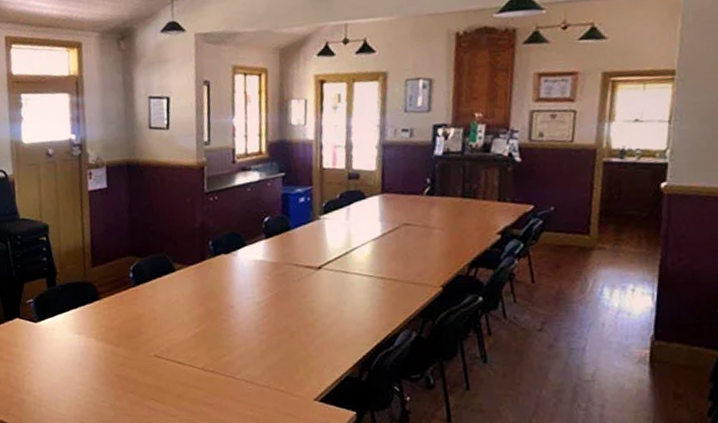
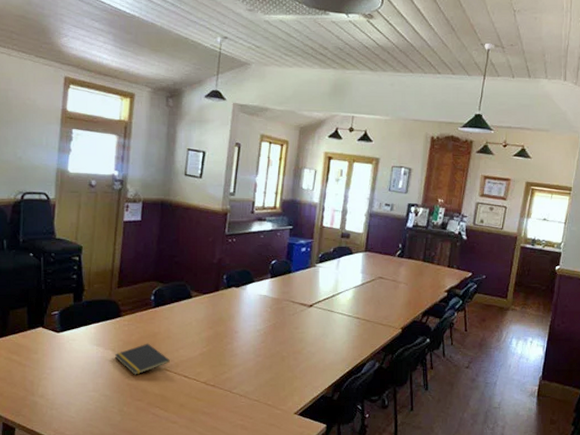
notepad: none [97,327,160,364] -> present [114,343,170,375]

